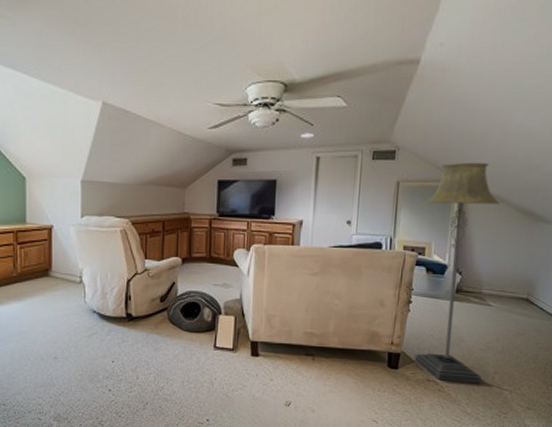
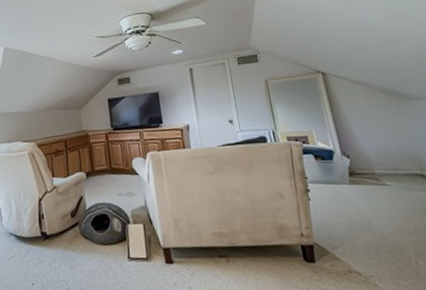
floor lamp: present [414,162,500,384] -> none [295,54,406,271]

